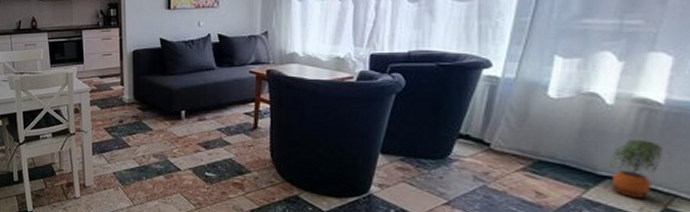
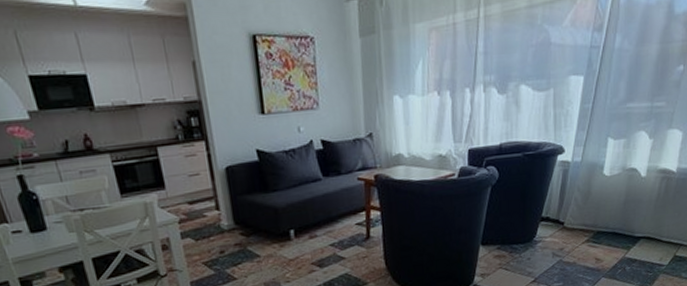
potted plant: present [610,140,663,198] -> none [643,203,675,251]

